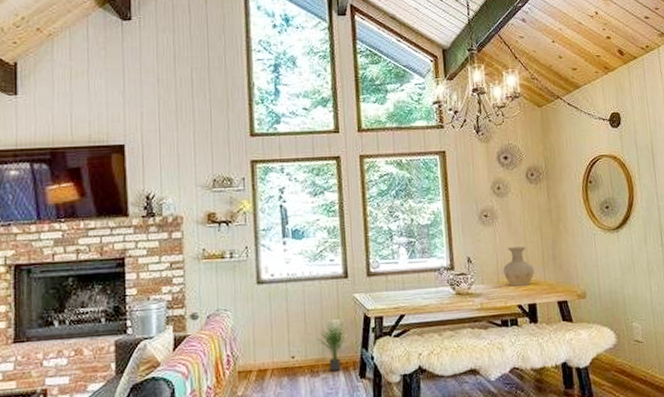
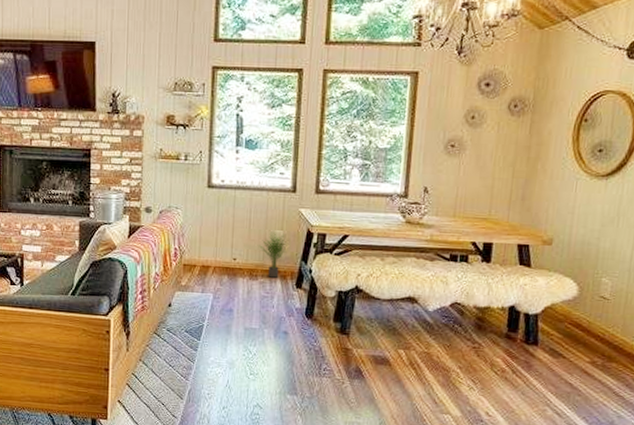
vase: present [503,246,534,287] -> none [462,182,498,225]

